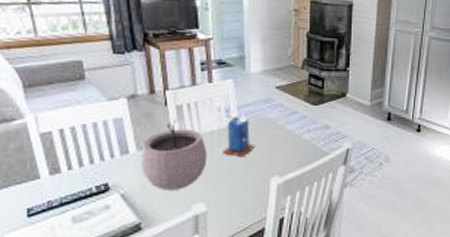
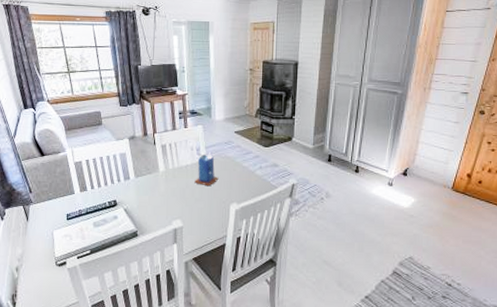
plant pot: present [140,118,208,191] -> none [137,154,184,209]

